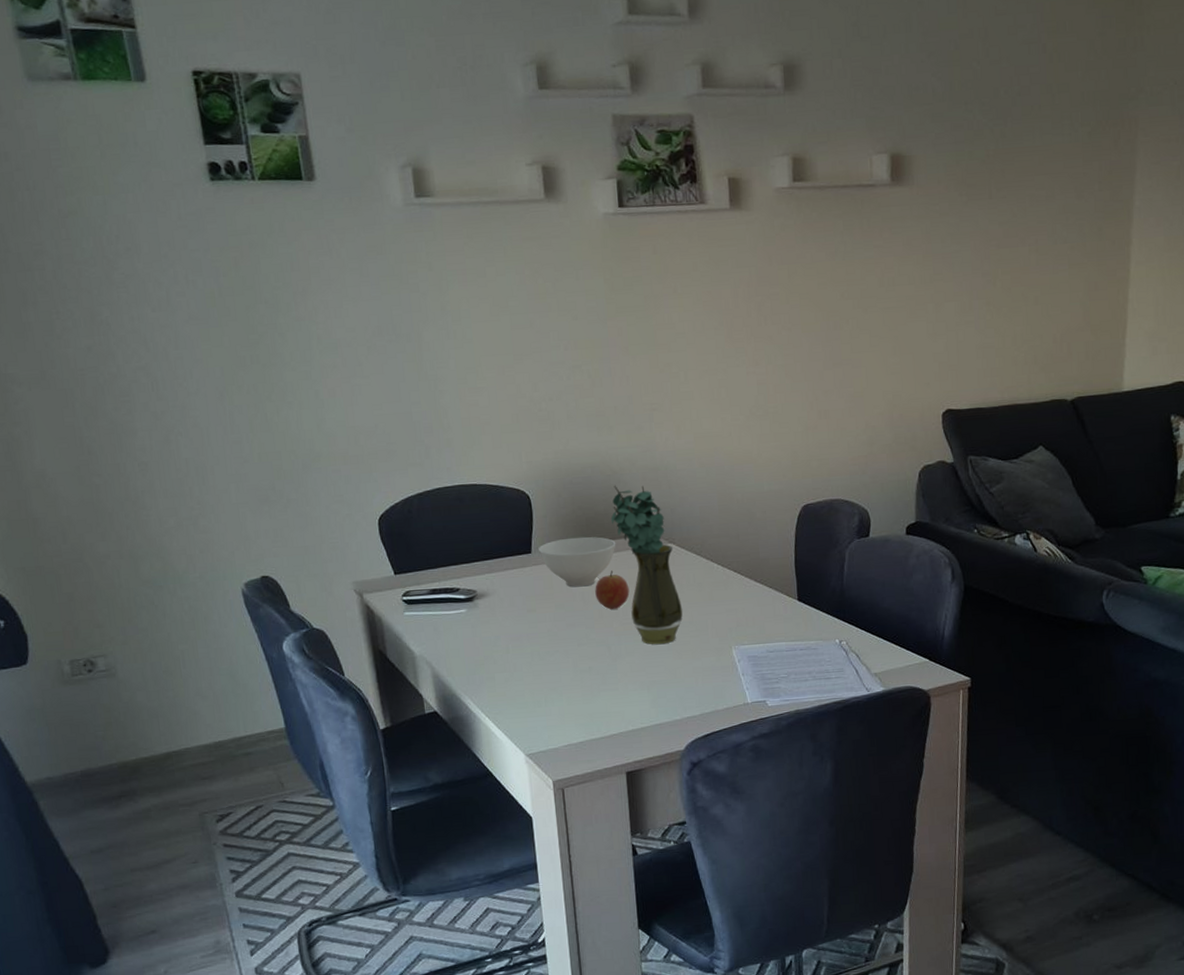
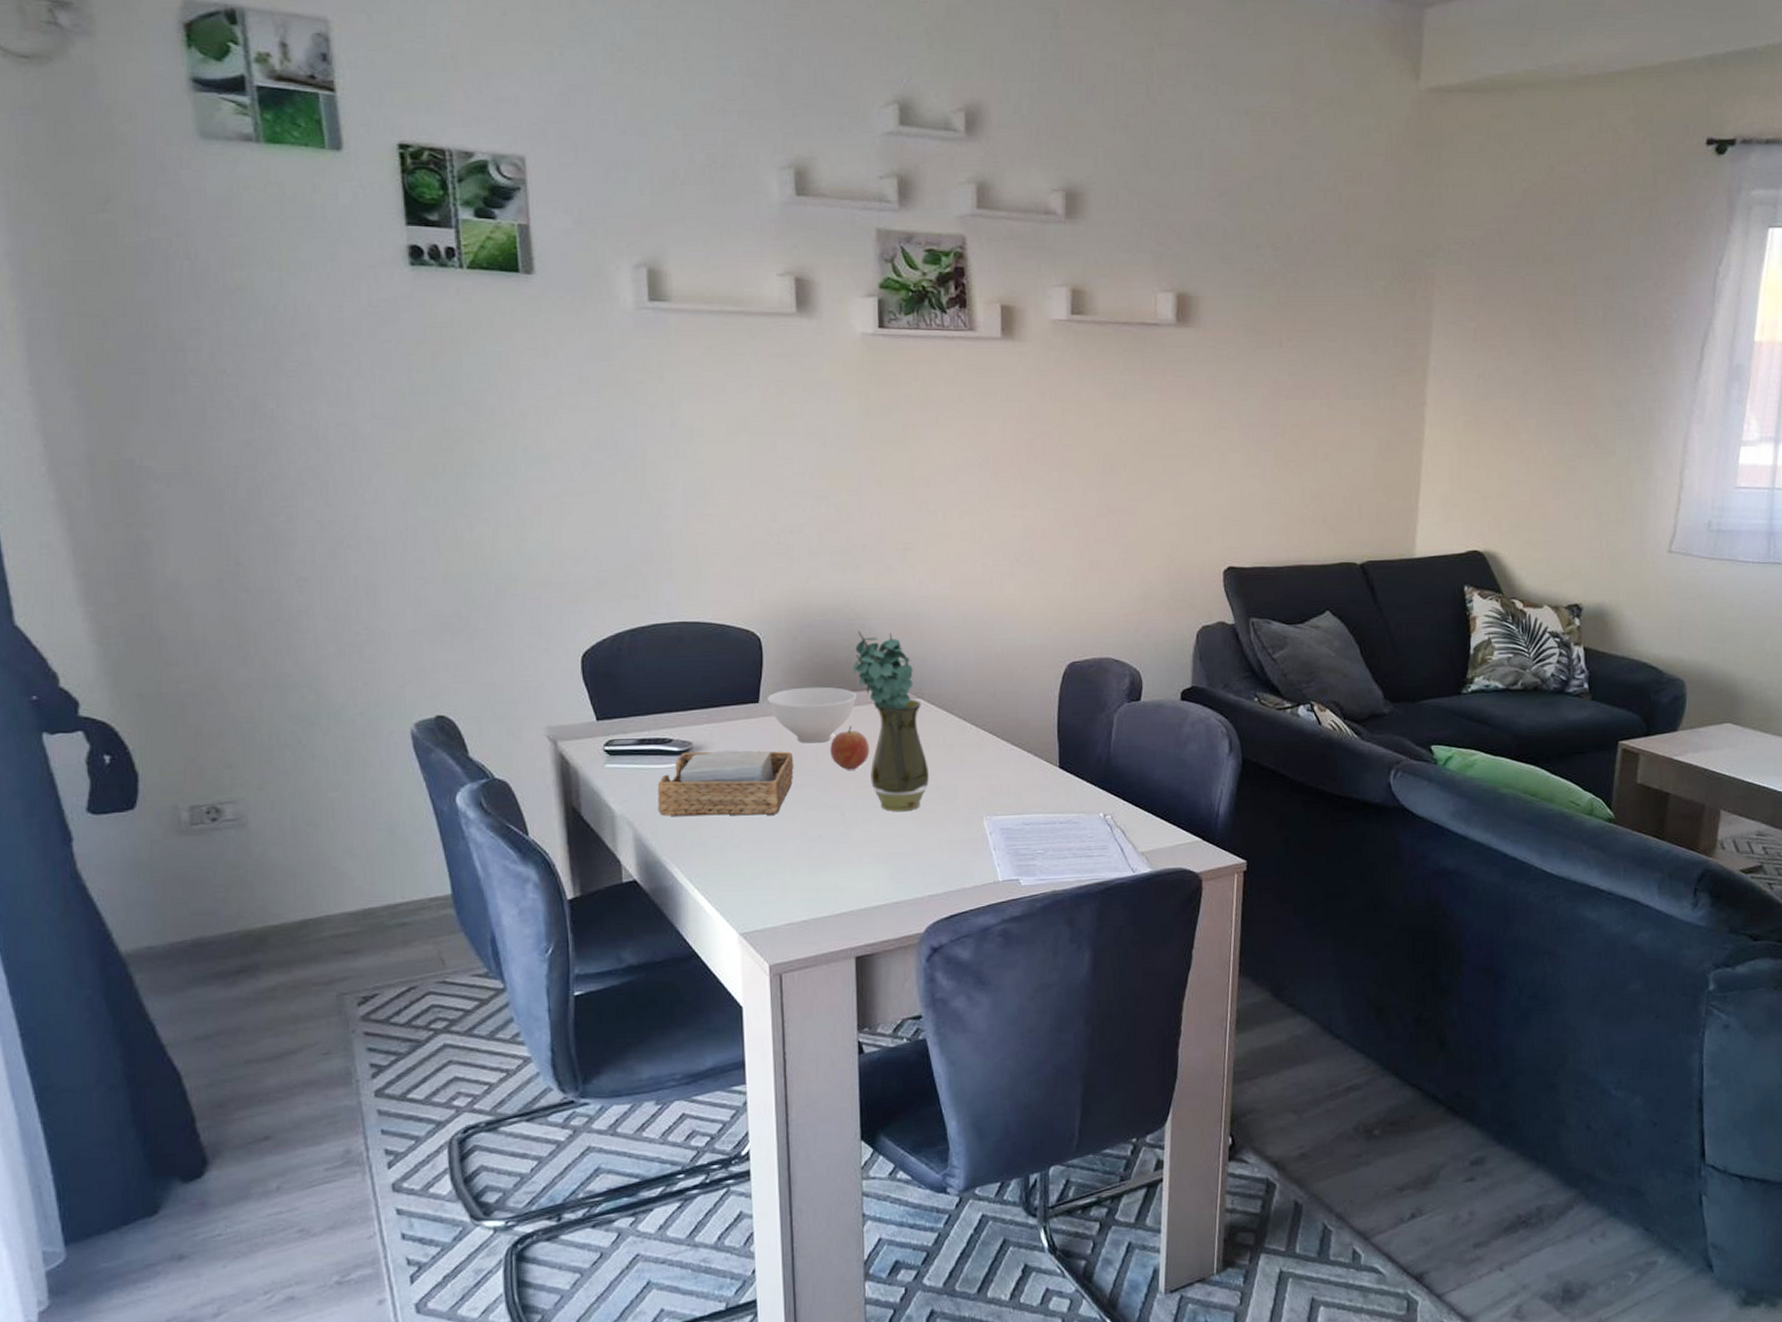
napkin holder: none [449,595,565,656] -> present [657,750,794,816]

